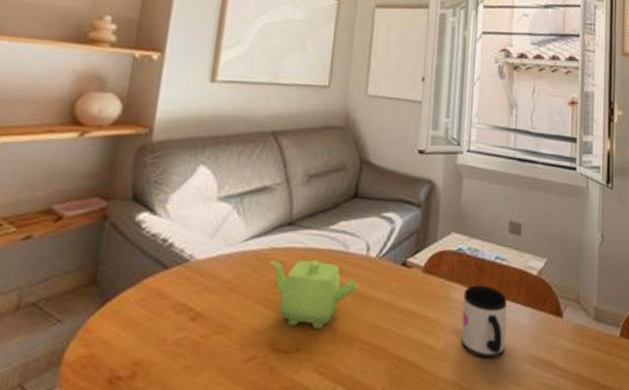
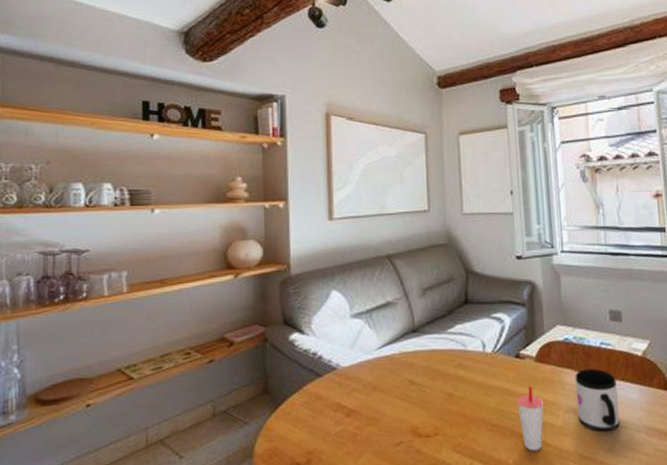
teapot: present [269,260,357,330] -> none [402,359,479,417]
cup: none [396,300,426,377] -> present [517,386,544,451]

